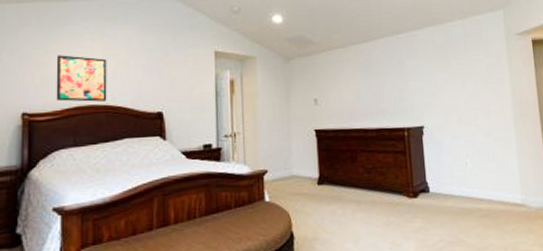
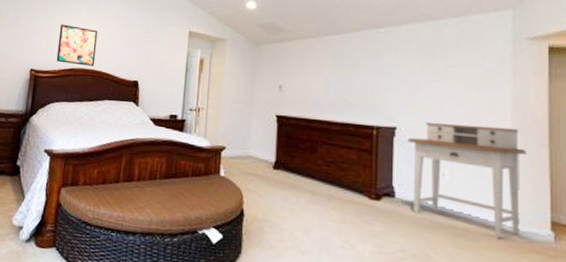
desk: none [434,113,528,213] -> present [407,123,526,239]

